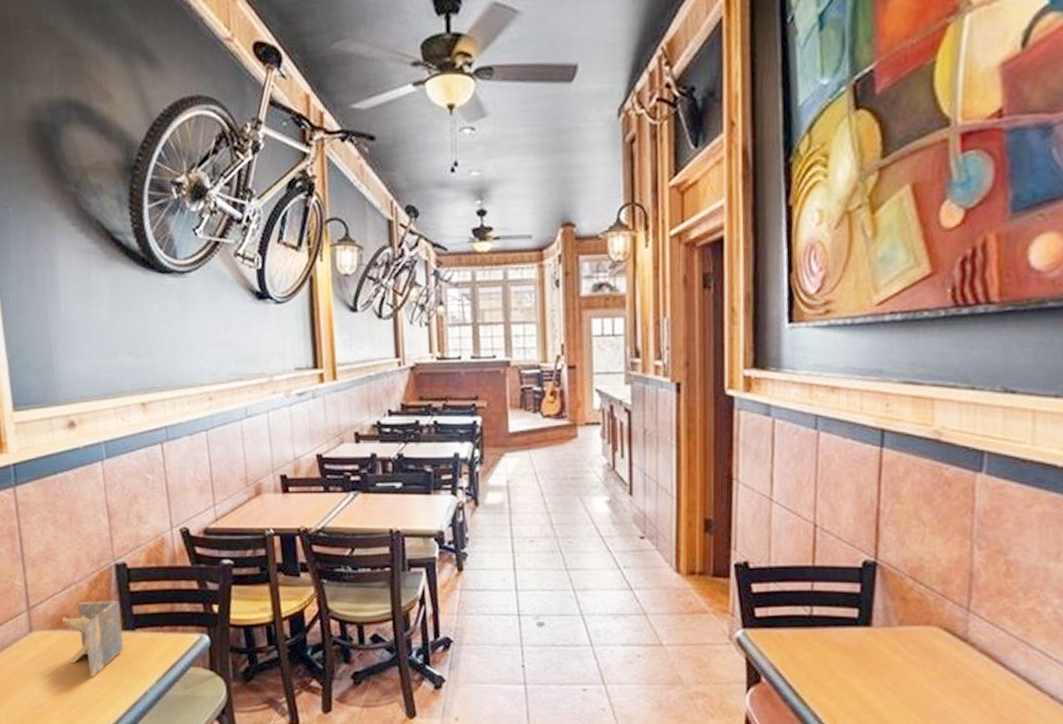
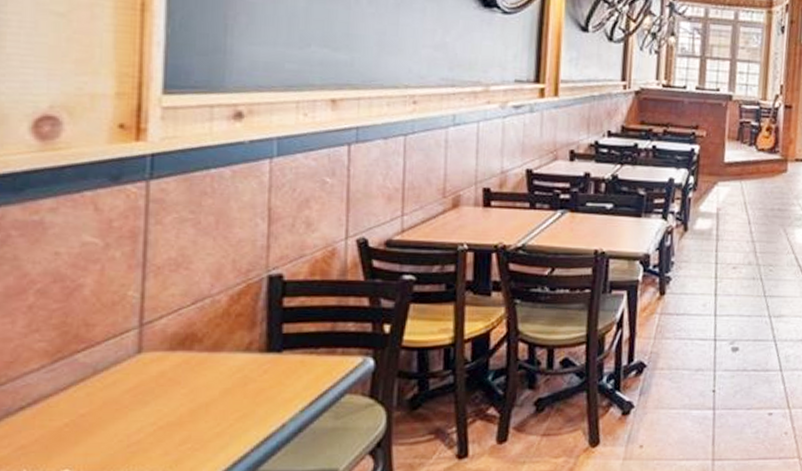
napkin holder: present [61,601,124,677] -> none [184,317,266,407]

